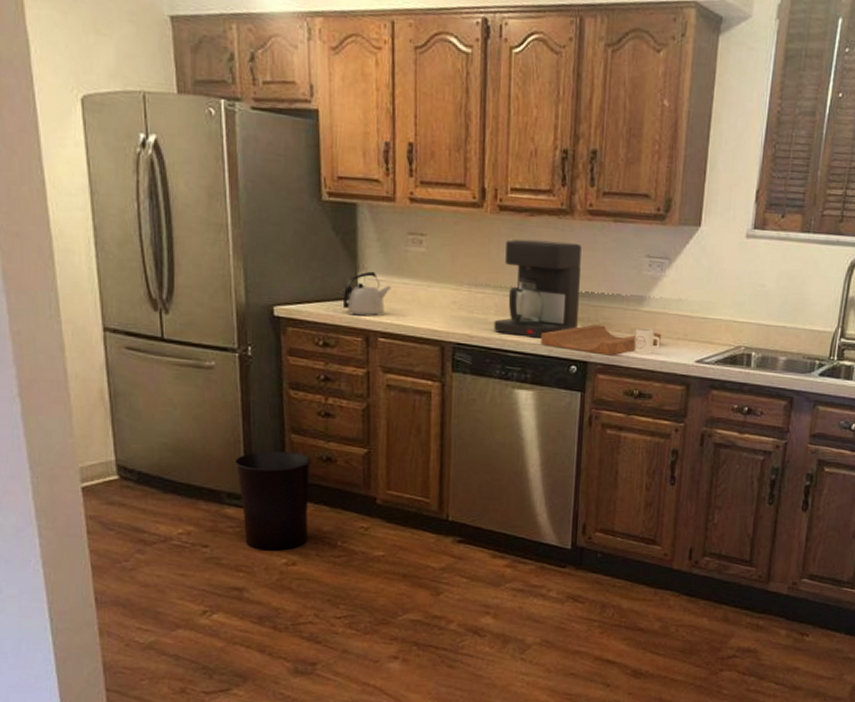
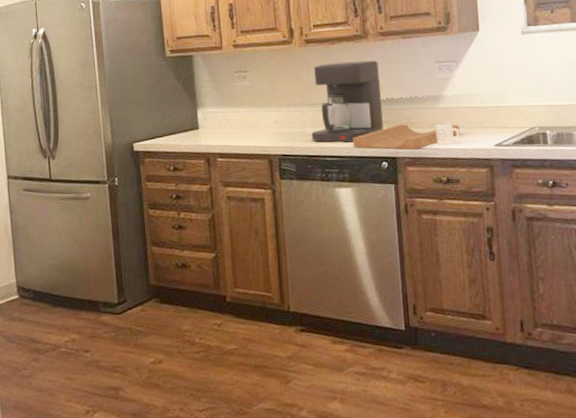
waste bin: present [235,451,311,551] -> none [108,262,171,352]
kettle: present [342,271,391,317] -> none [186,105,224,143]

